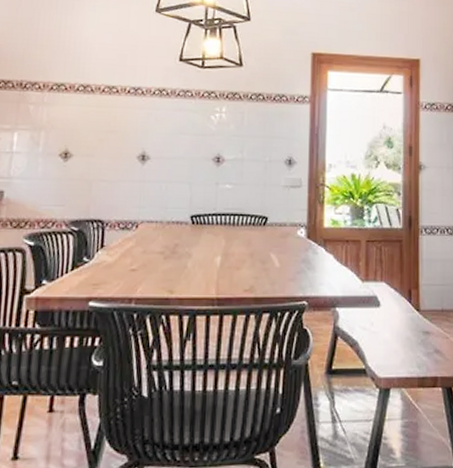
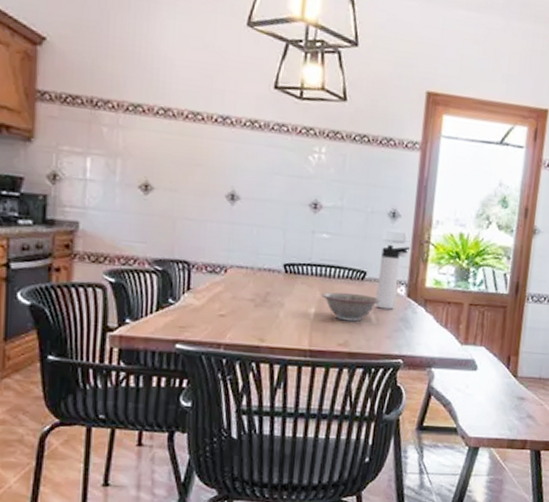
decorative bowl: none [226,238,282,266] -> present [321,292,380,322]
thermos bottle: none [278,190,307,252] -> present [376,245,411,310]

